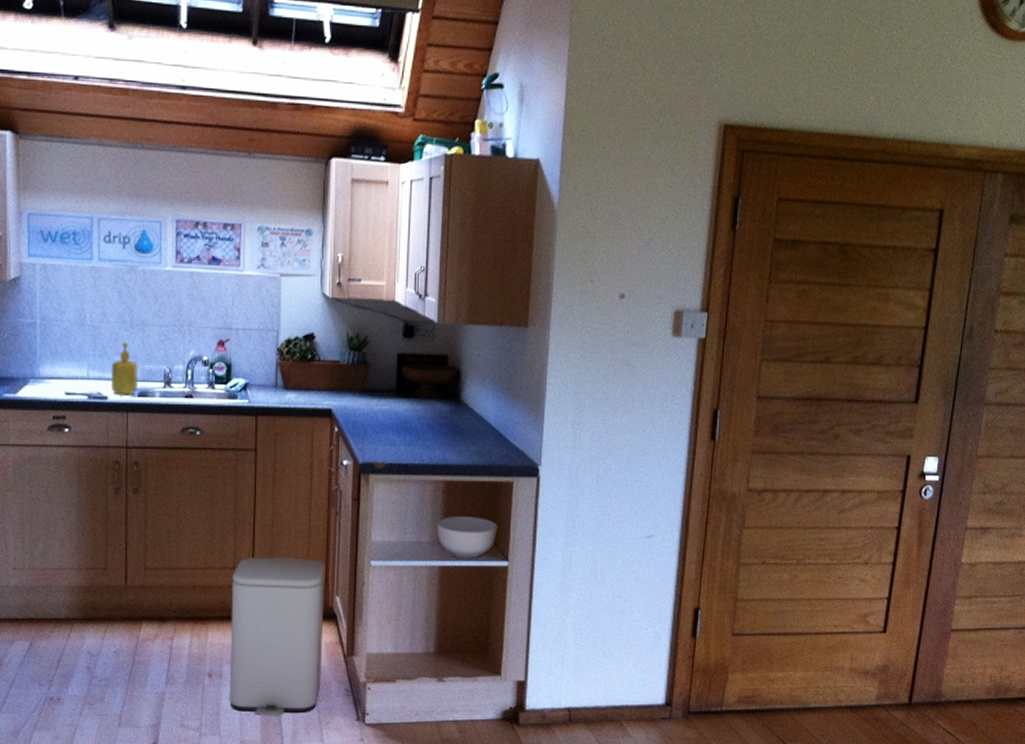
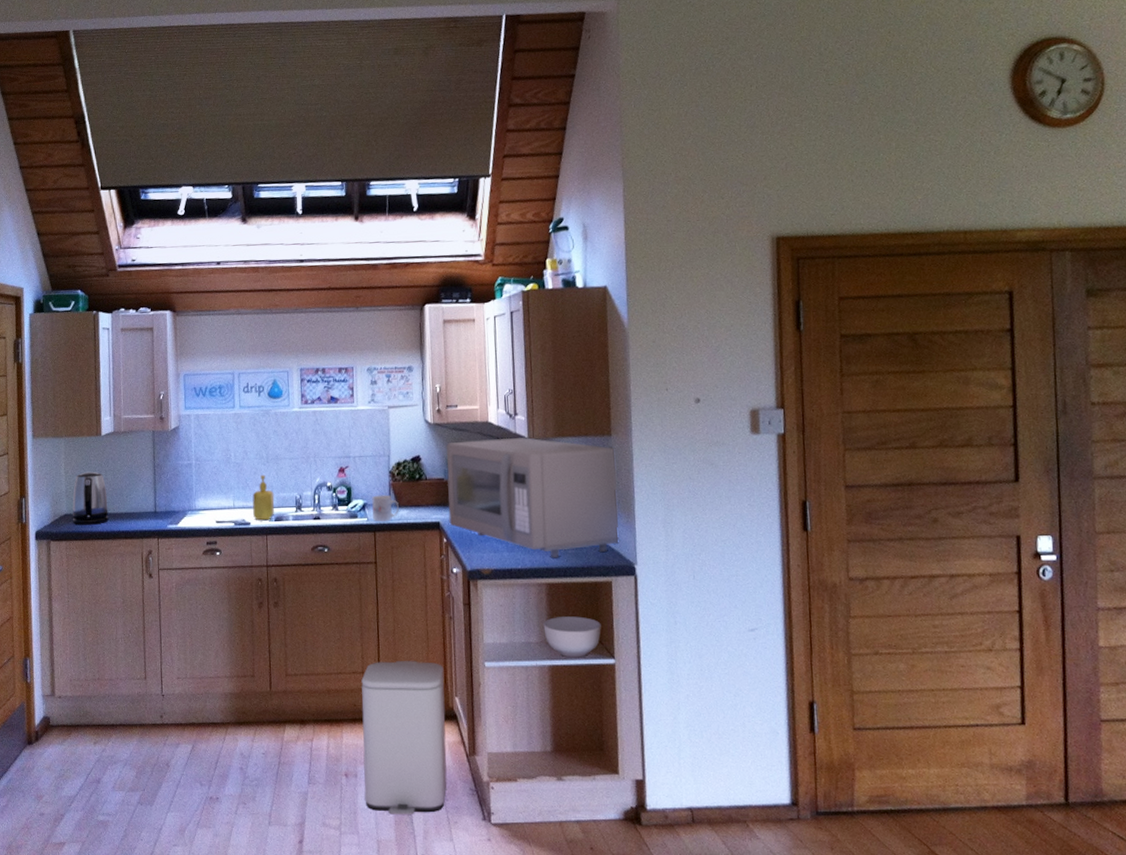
mug: none [255,374,286,406] -> present [372,495,399,523]
microwave: none [342,320,532,455] -> present [446,437,620,558]

